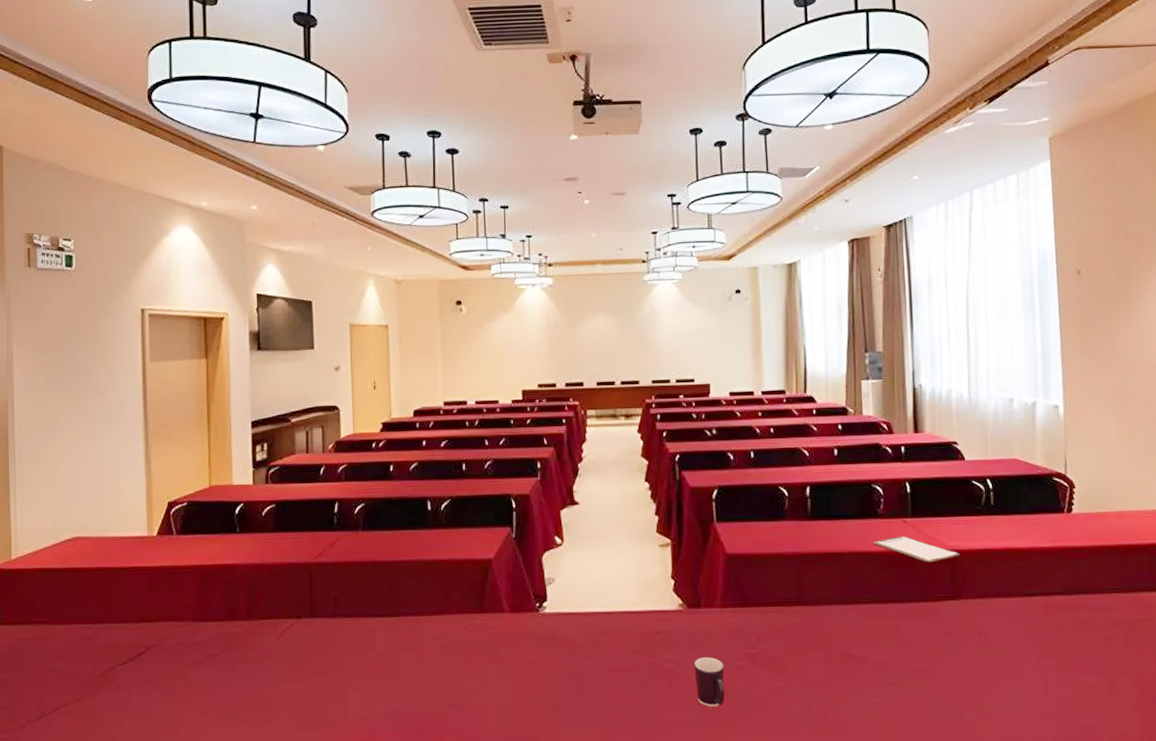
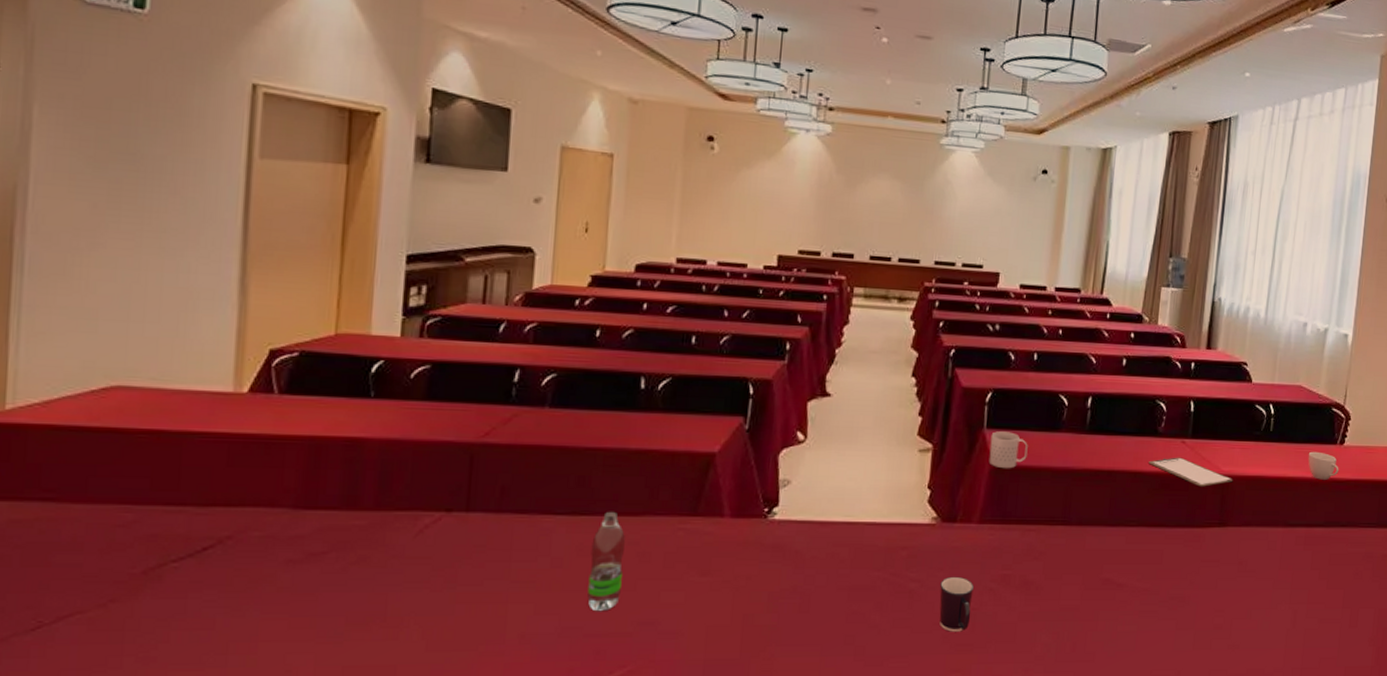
bottle: none [404,612,431,696] -> present [587,511,625,612]
mug: none [721,524,757,557] -> present [988,431,1028,469]
cup: none [1035,521,1071,549] -> present [1308,451,1339,480]

